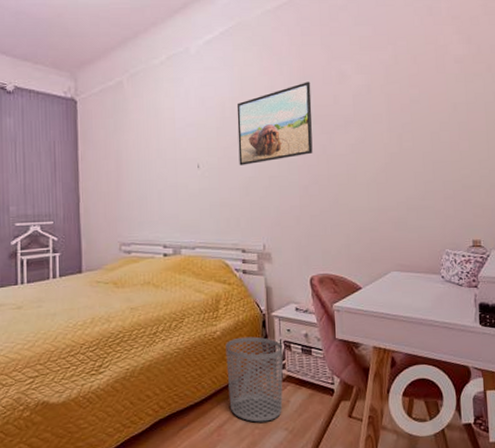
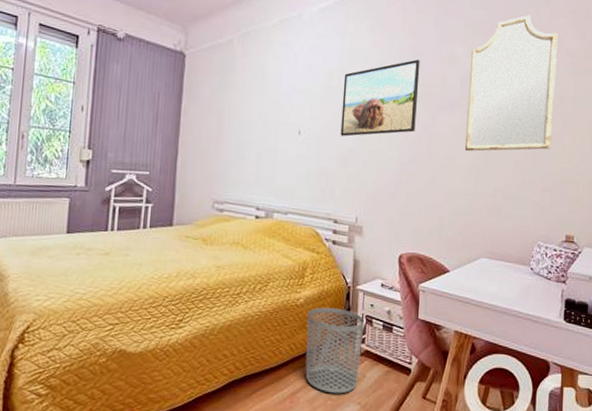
home mirror: none [360,26,449,167] -> present [464,15,558,151]

